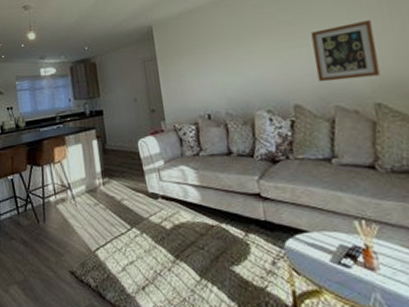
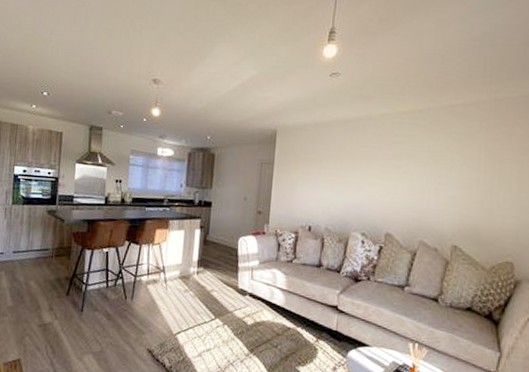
wall art: present [310,19,381,82] -> none [411,169,468,222]

